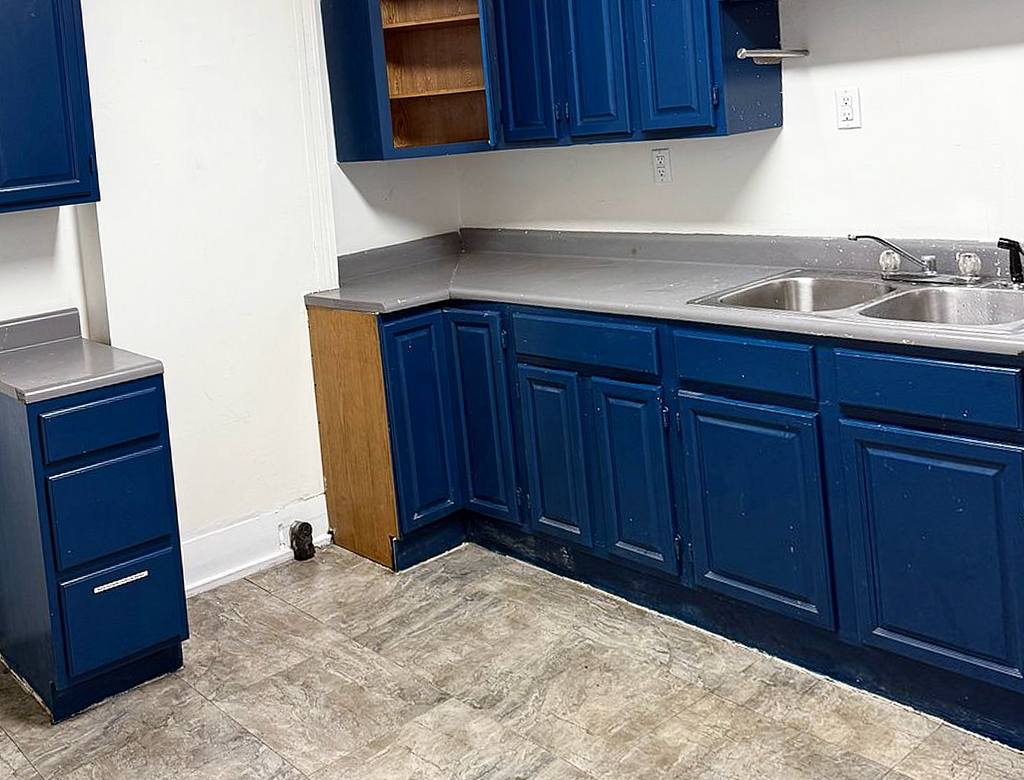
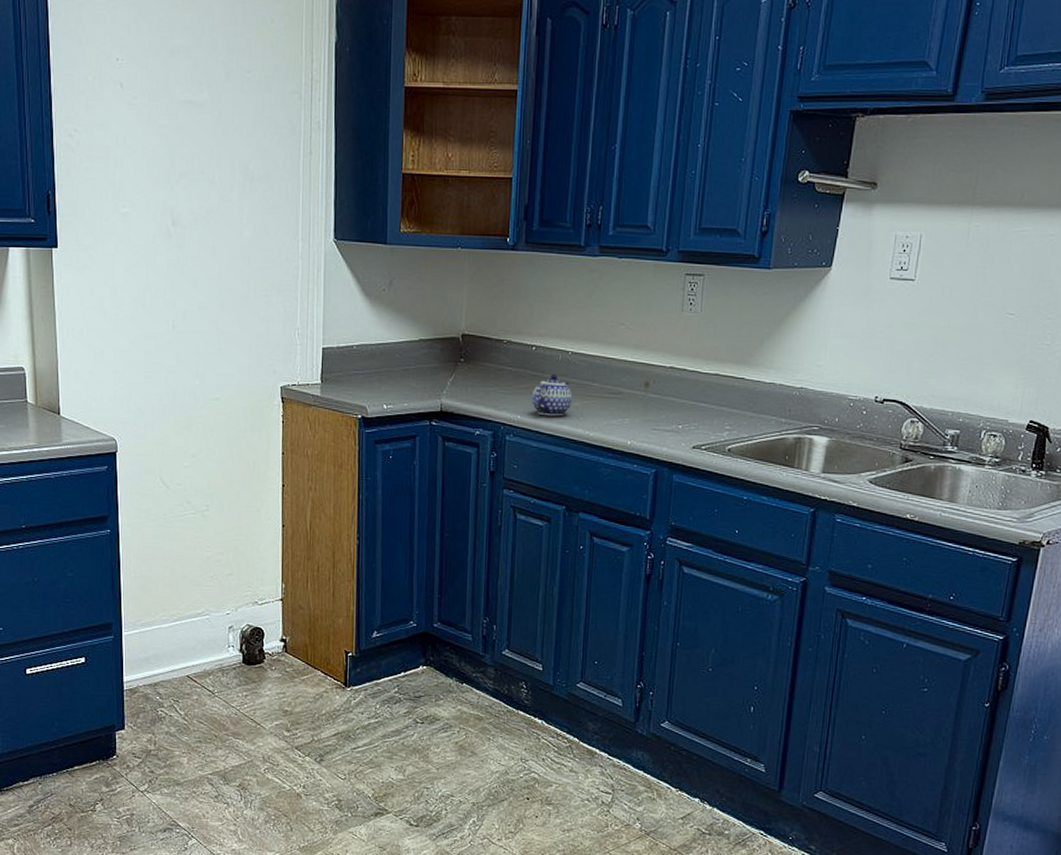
teapot: none [531,253,569,292] -> present [532,375,573,417]

